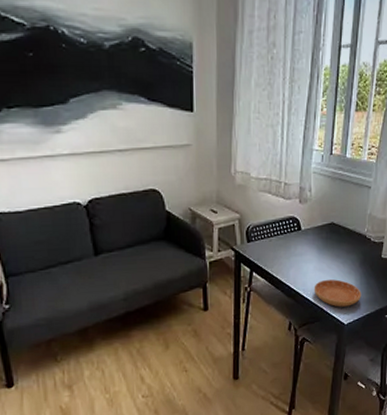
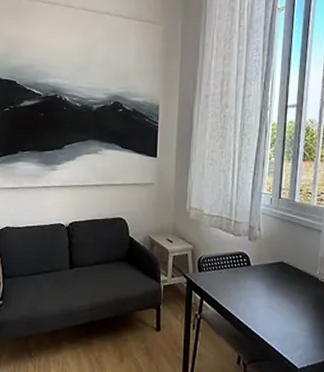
saucer: present [314,279,362,307] -> none [263,317,316,350]

